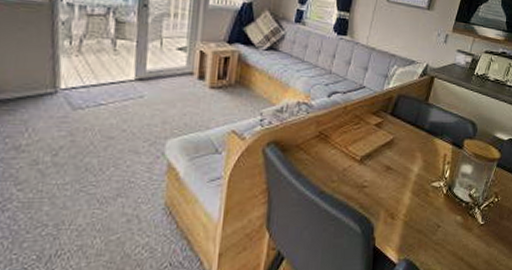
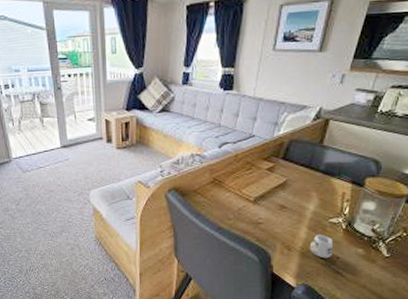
mug: none [412,200,443,246] -> present [309,235,343,275]

